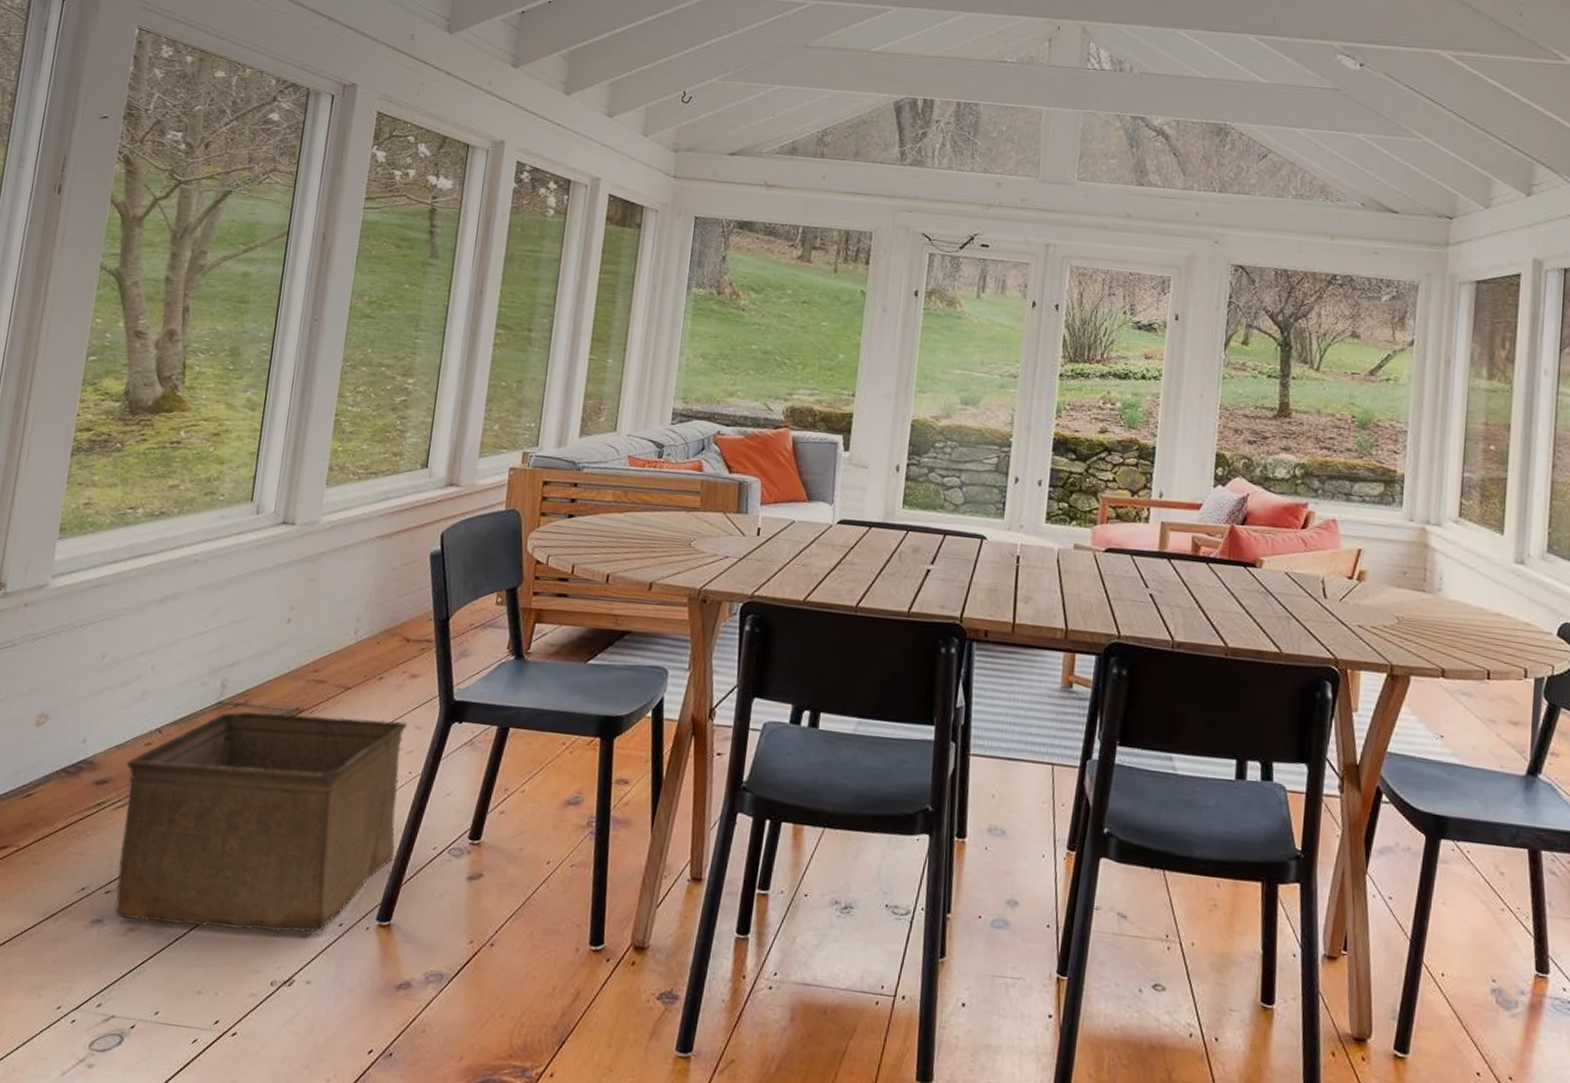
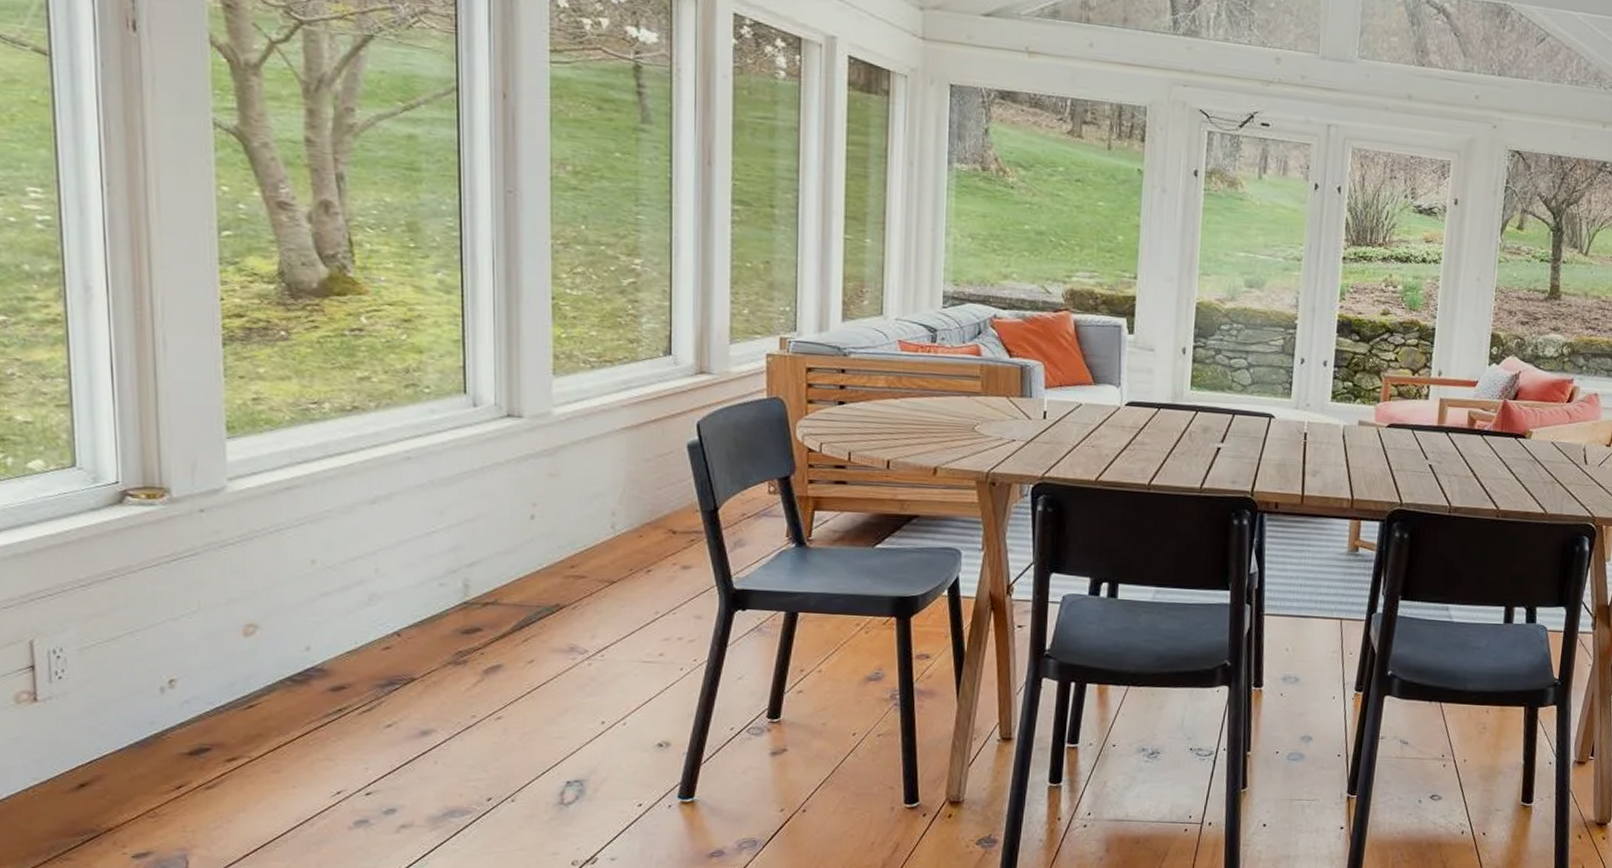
storage bin: present [115,712,408,933] -> none [364,610,690,819]

